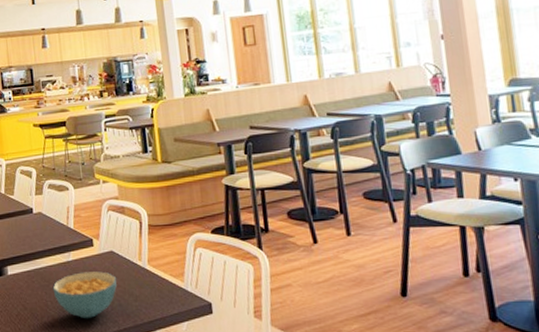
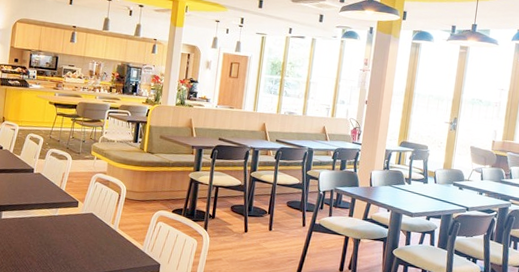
cereal bowl: present [52,271,117,318] -> none [37,225,92,262]

